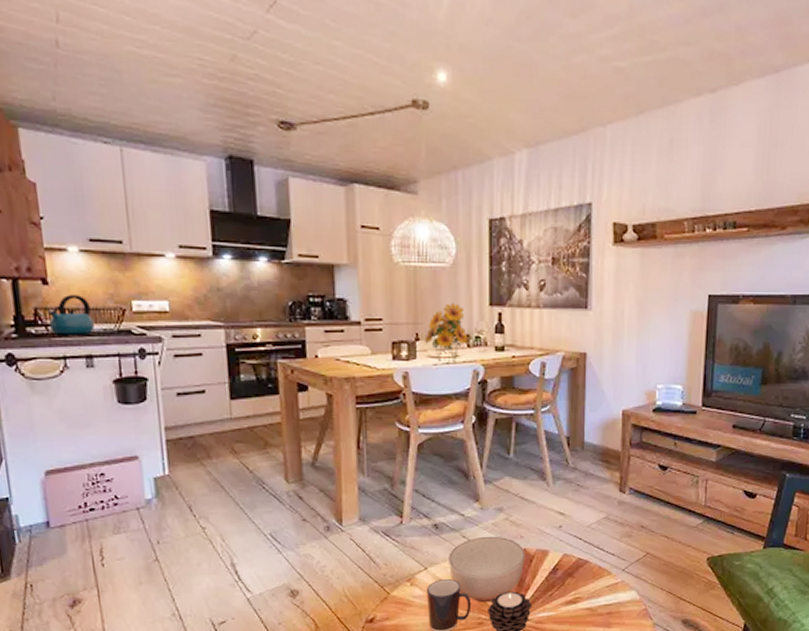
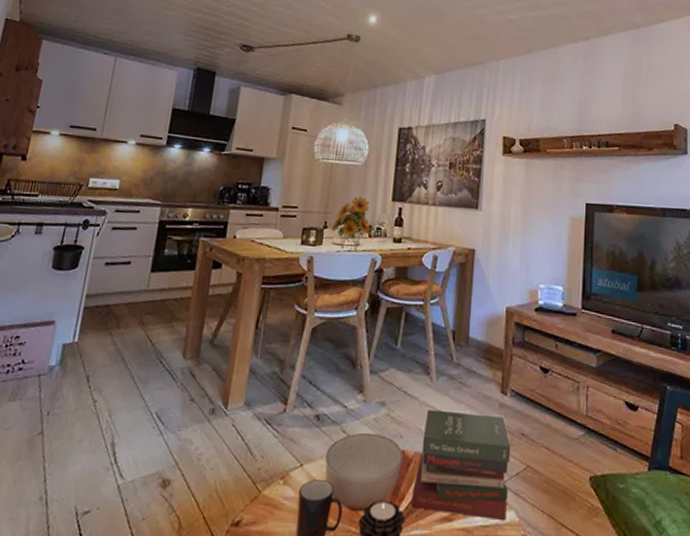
kettle: present [46,295,94,337] -> none [15,170,55,207]
books: none [537,511,631,599] -> present [411,409,511,520]

